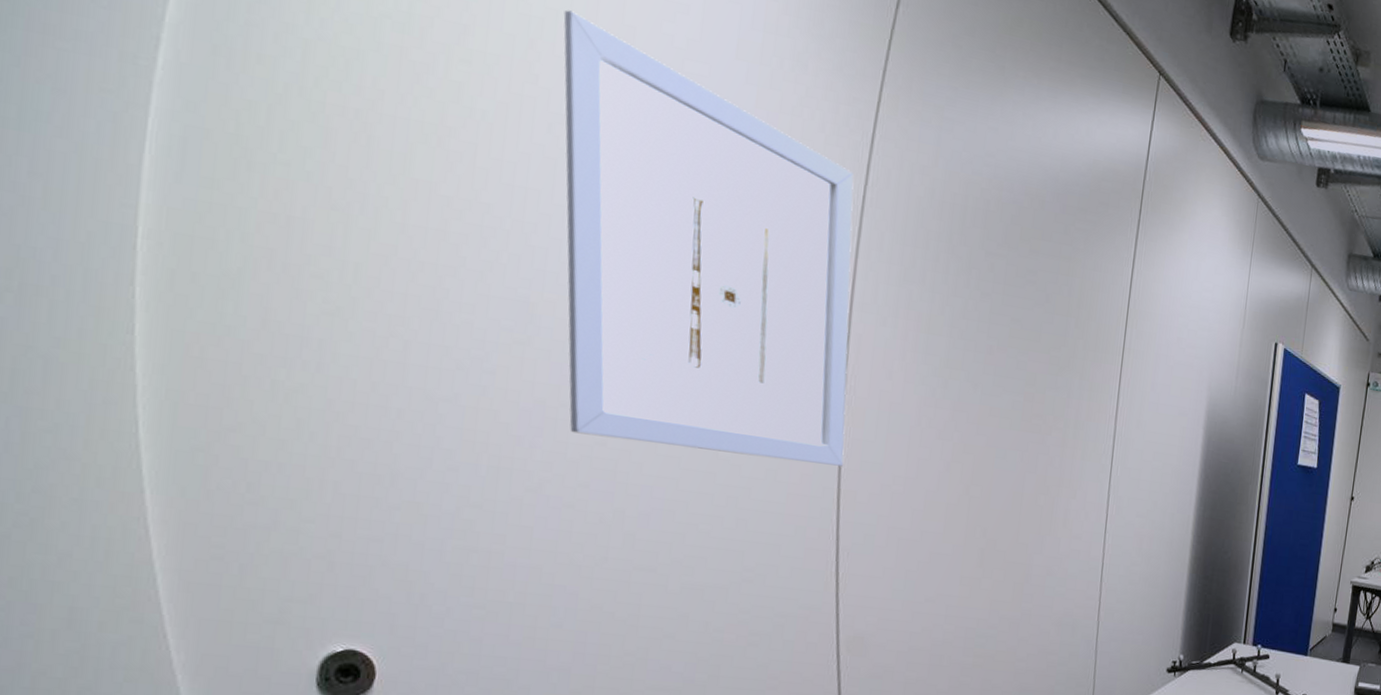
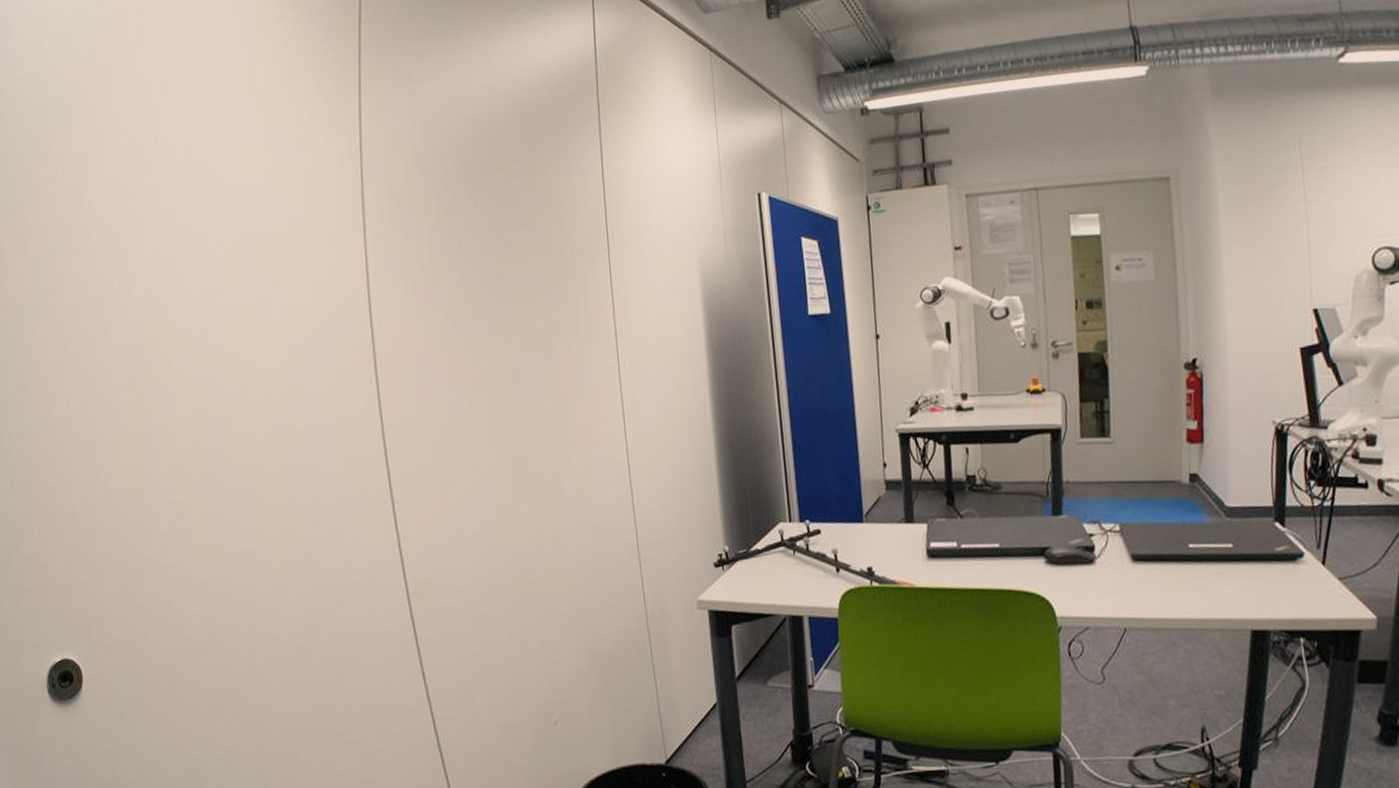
wall art: present [563,10,854,467] -> none [129,99,384,445]

